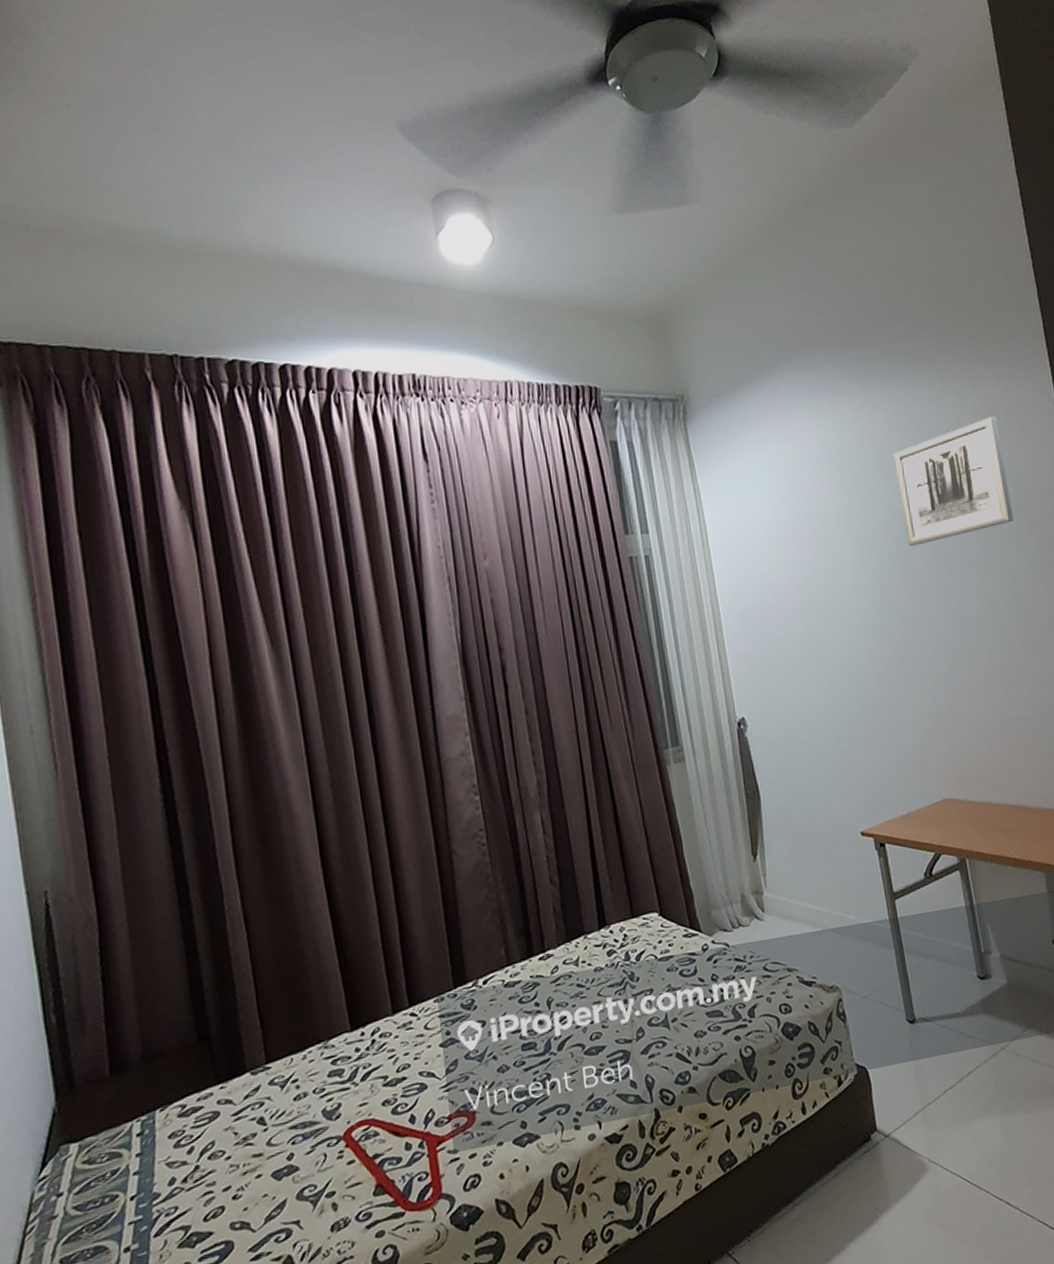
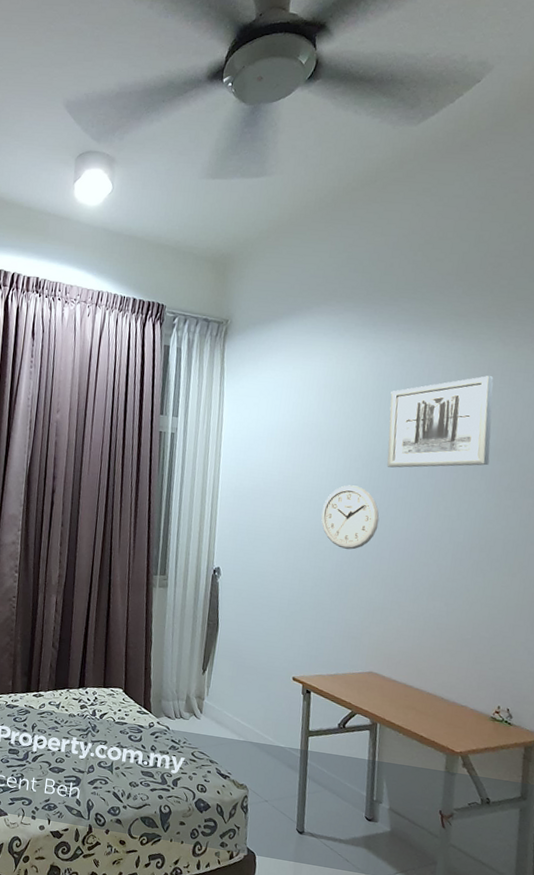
wall clock: none [848,576,915,657] -> present [321,485,380,550]

